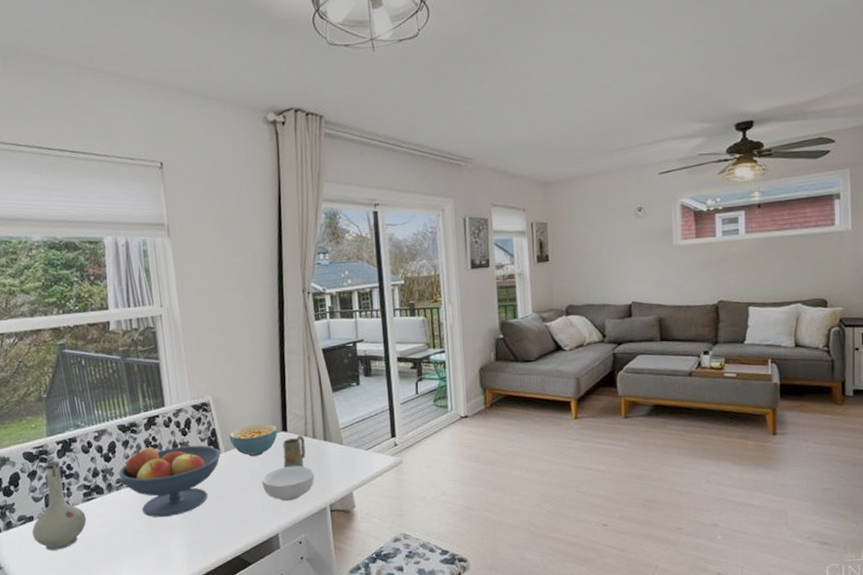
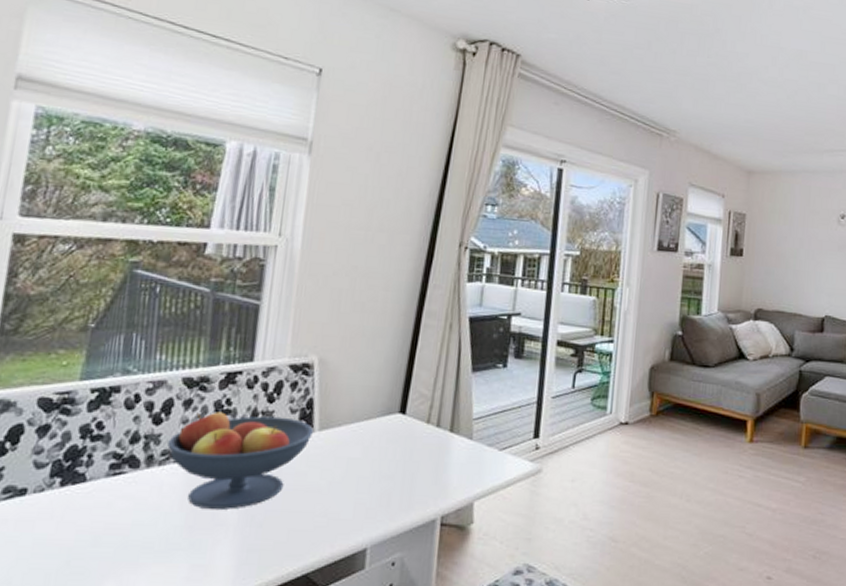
vase: present [32,460,87,551] -> none [17,413,105,542]
cereal bowl: present [229,424,278,456] -> none [329,400,395,441]
cereal bowl: present [262,465,315,501] -> none [359,459,430,505]
mug: present [282,435,306,468] -> none [392,421,426,462]

